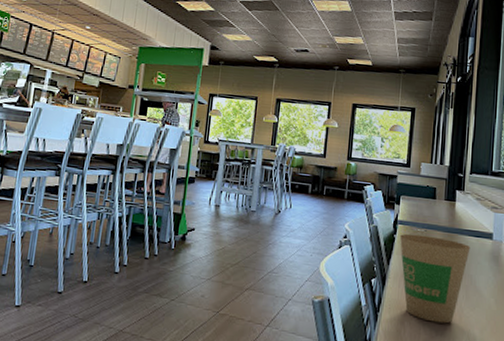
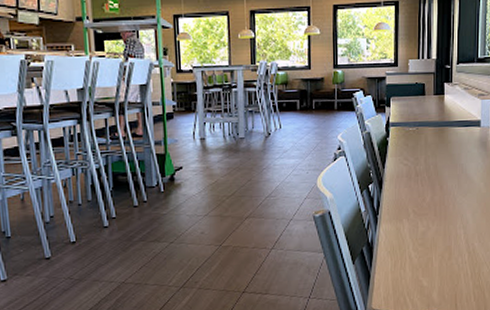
paper cup: present [400,234,471,324] -> none [393,133,460,215]

